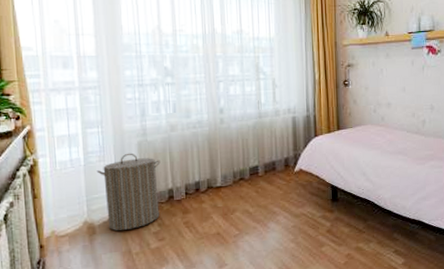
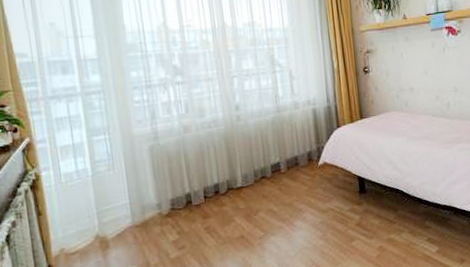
laundry hamper: present [96,153,160,231] -> none [106,158,178,243]

